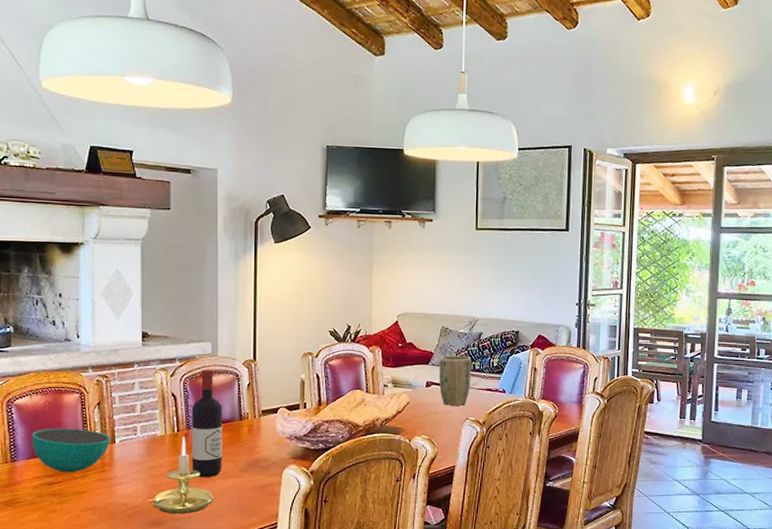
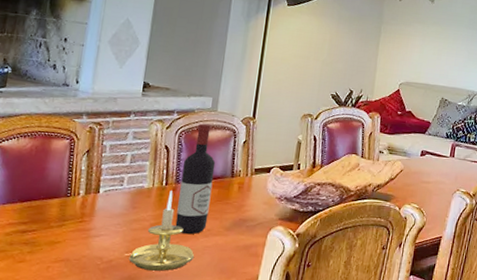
bowl: present [31,428,110,473] -> none [10,173,95,222]
plant pot: present [438,355,472,406] -> none [433,126,468,177]

